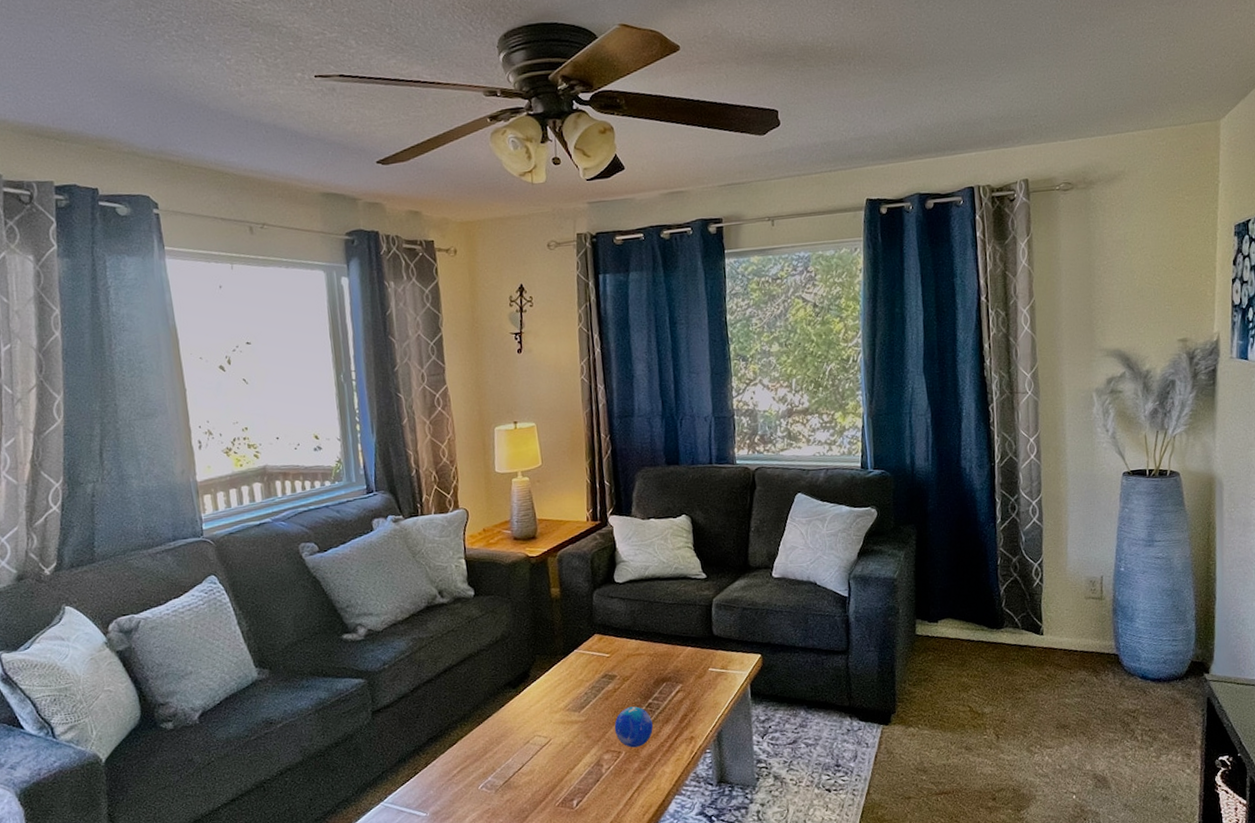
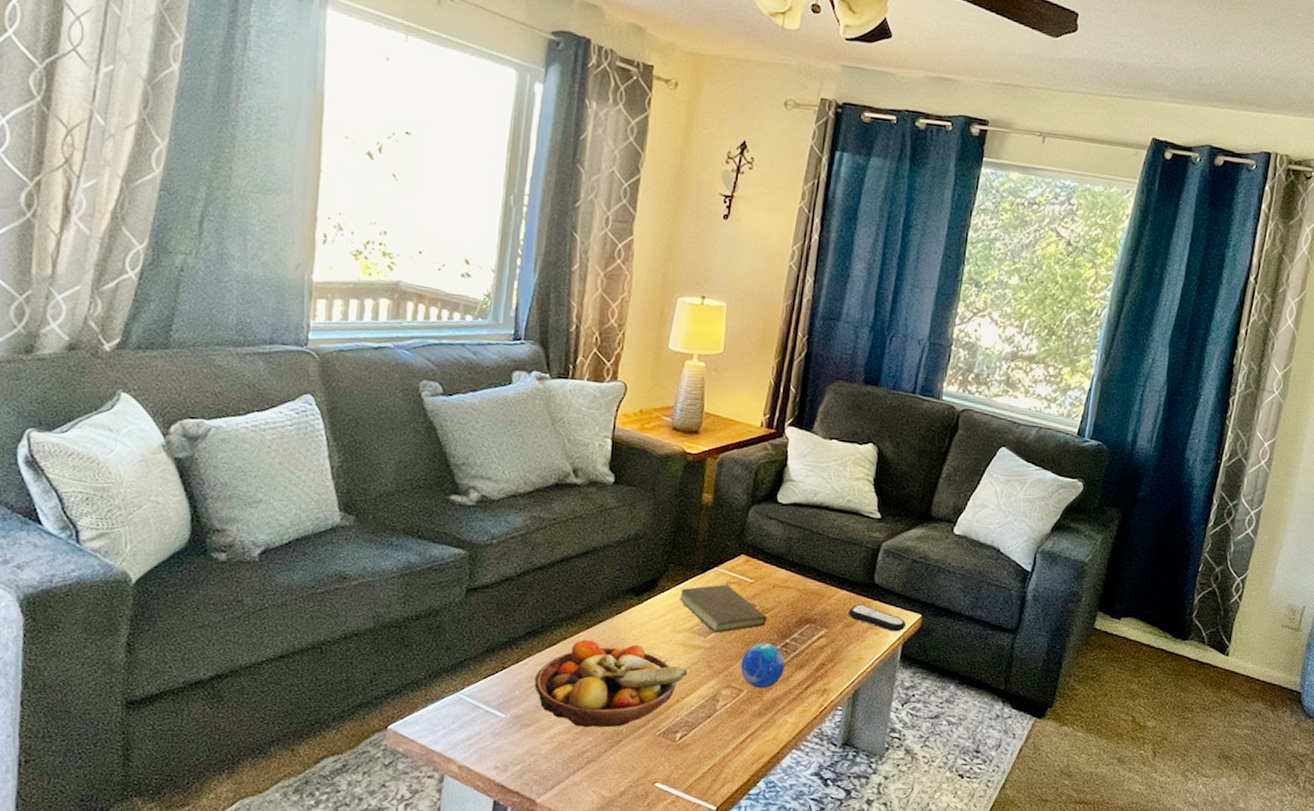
fruit bowl: none [443,730,571,812] -> present [534,639,687,728]
book: none [550,659,629,707] -> present [680,582,768,633]
remote control: none [697,656,750,675] -> present [849,604,907,632]

